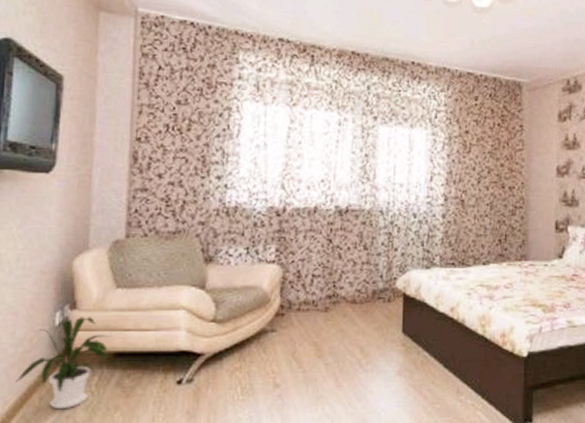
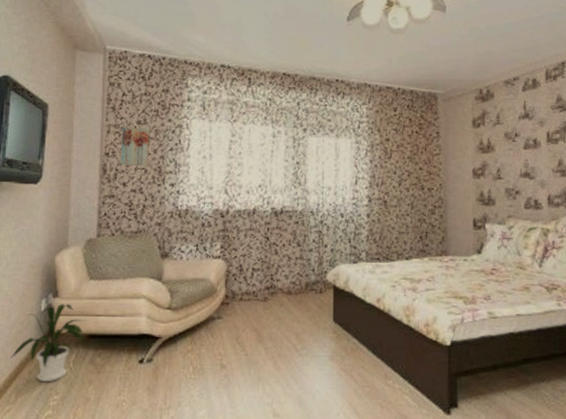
wall art: none [155,106,192,155] -> present [120,126,150,167]

